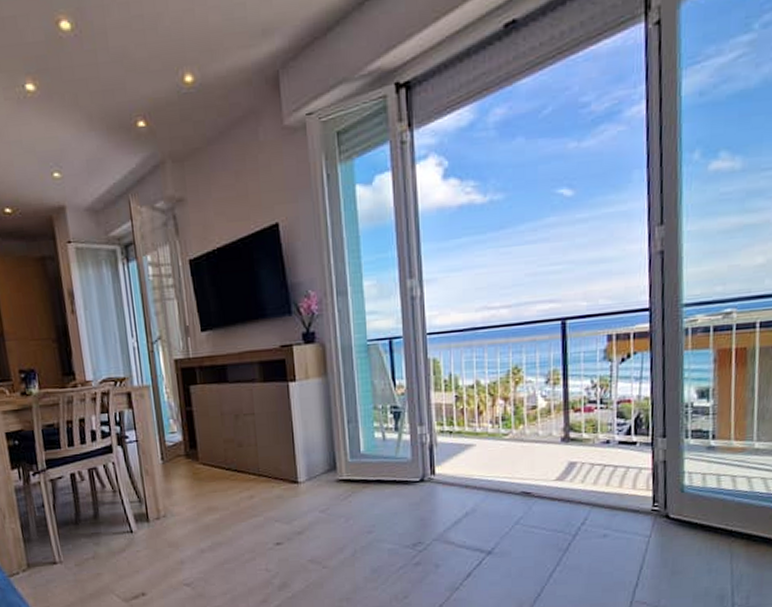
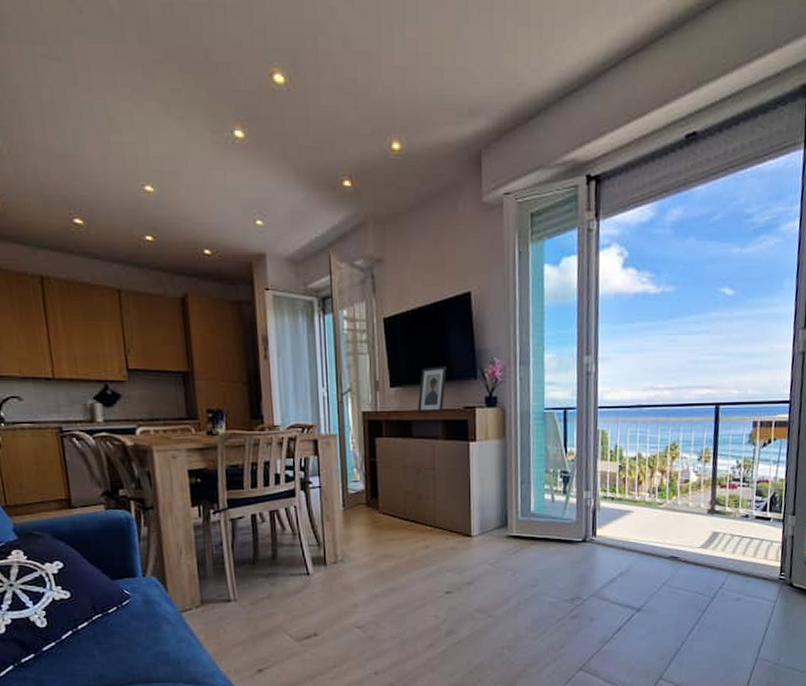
picture frame: none [230,304,260,356] -> present [417,366,447,413]

